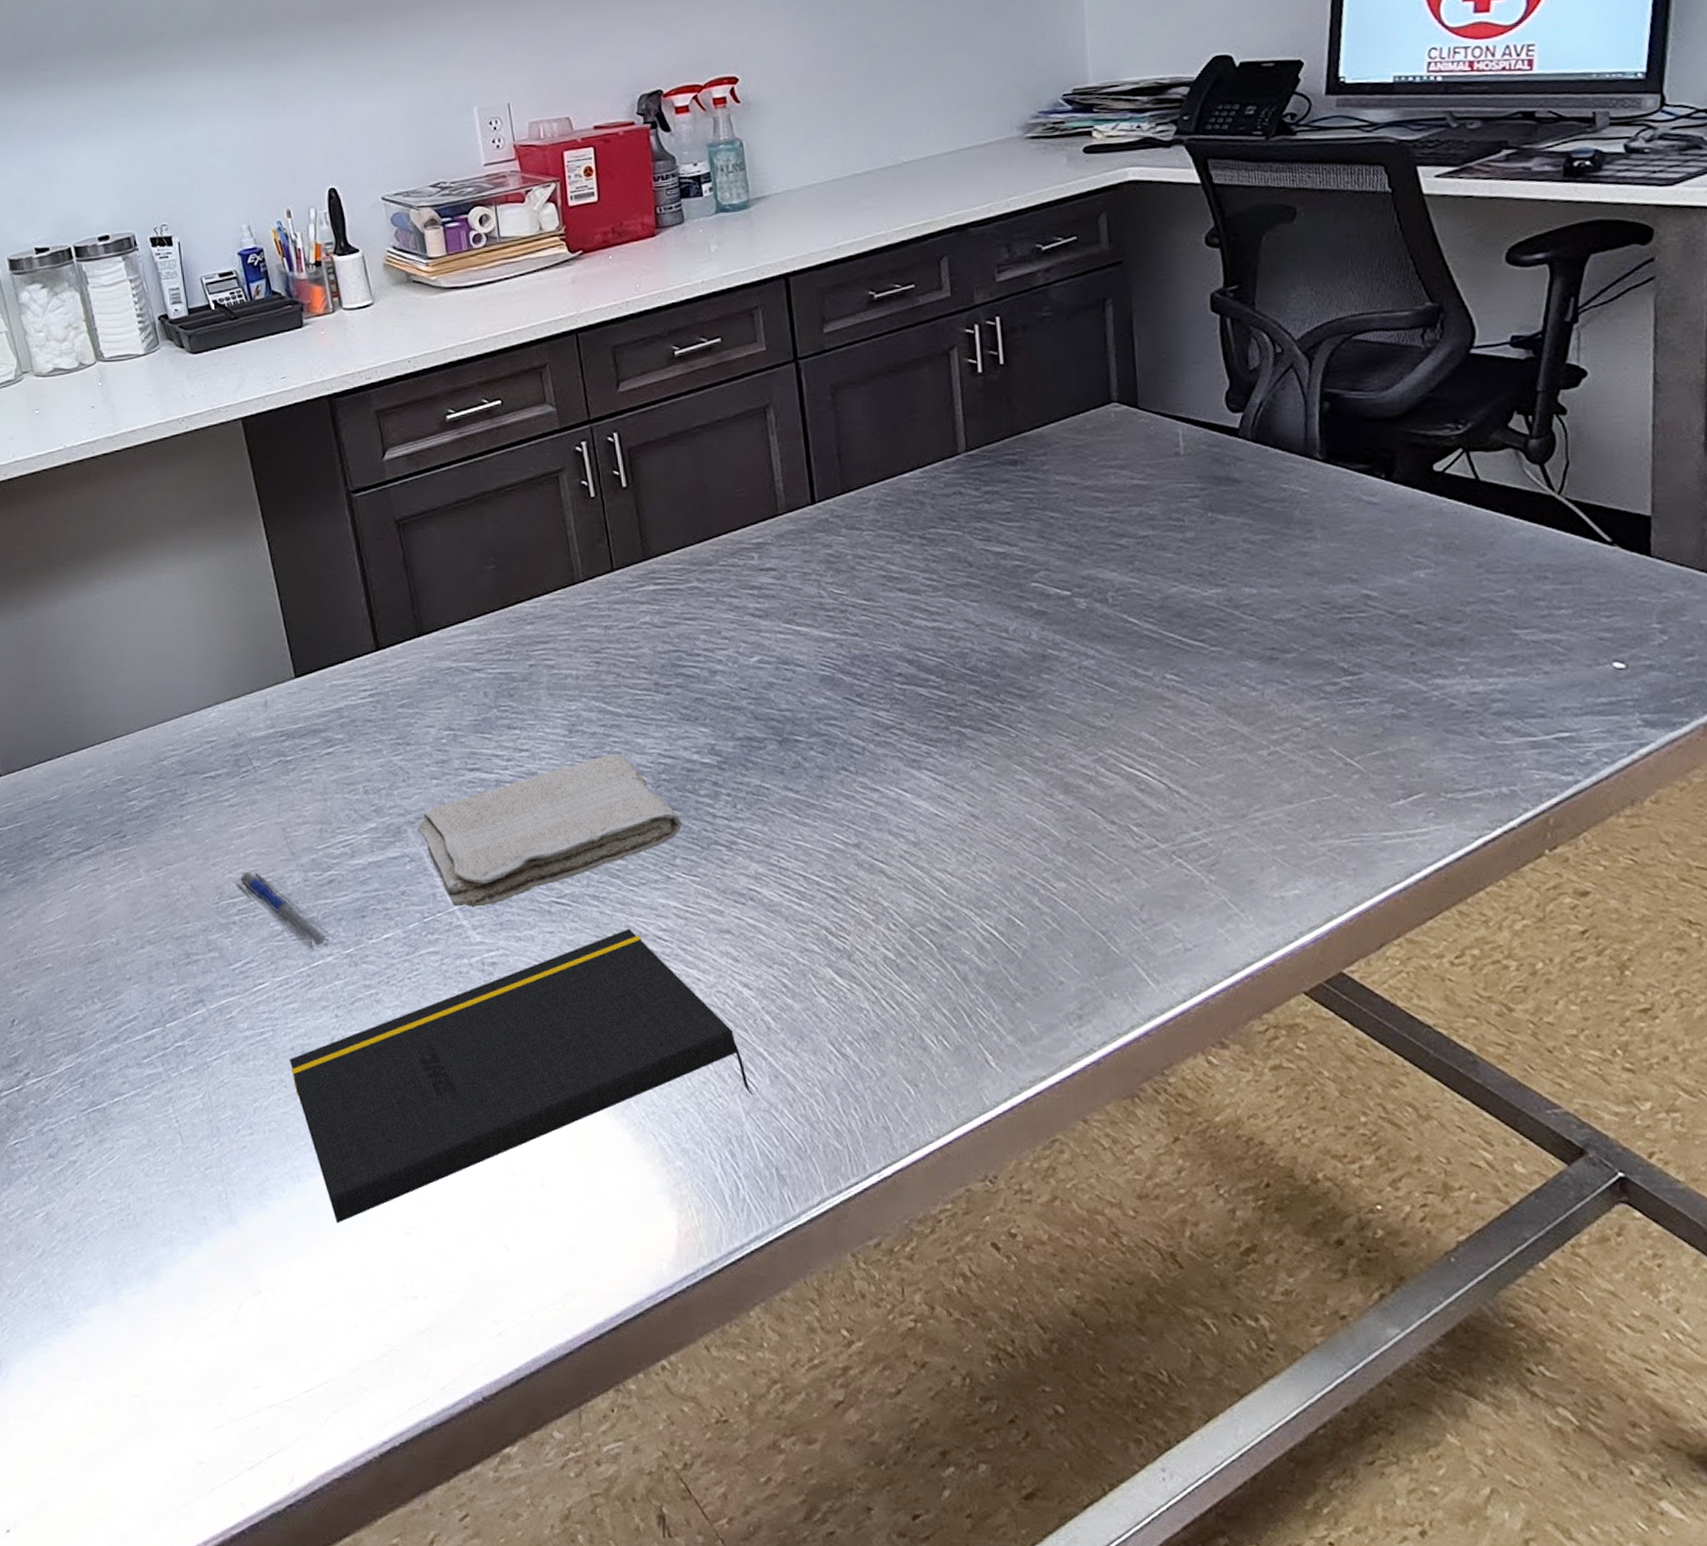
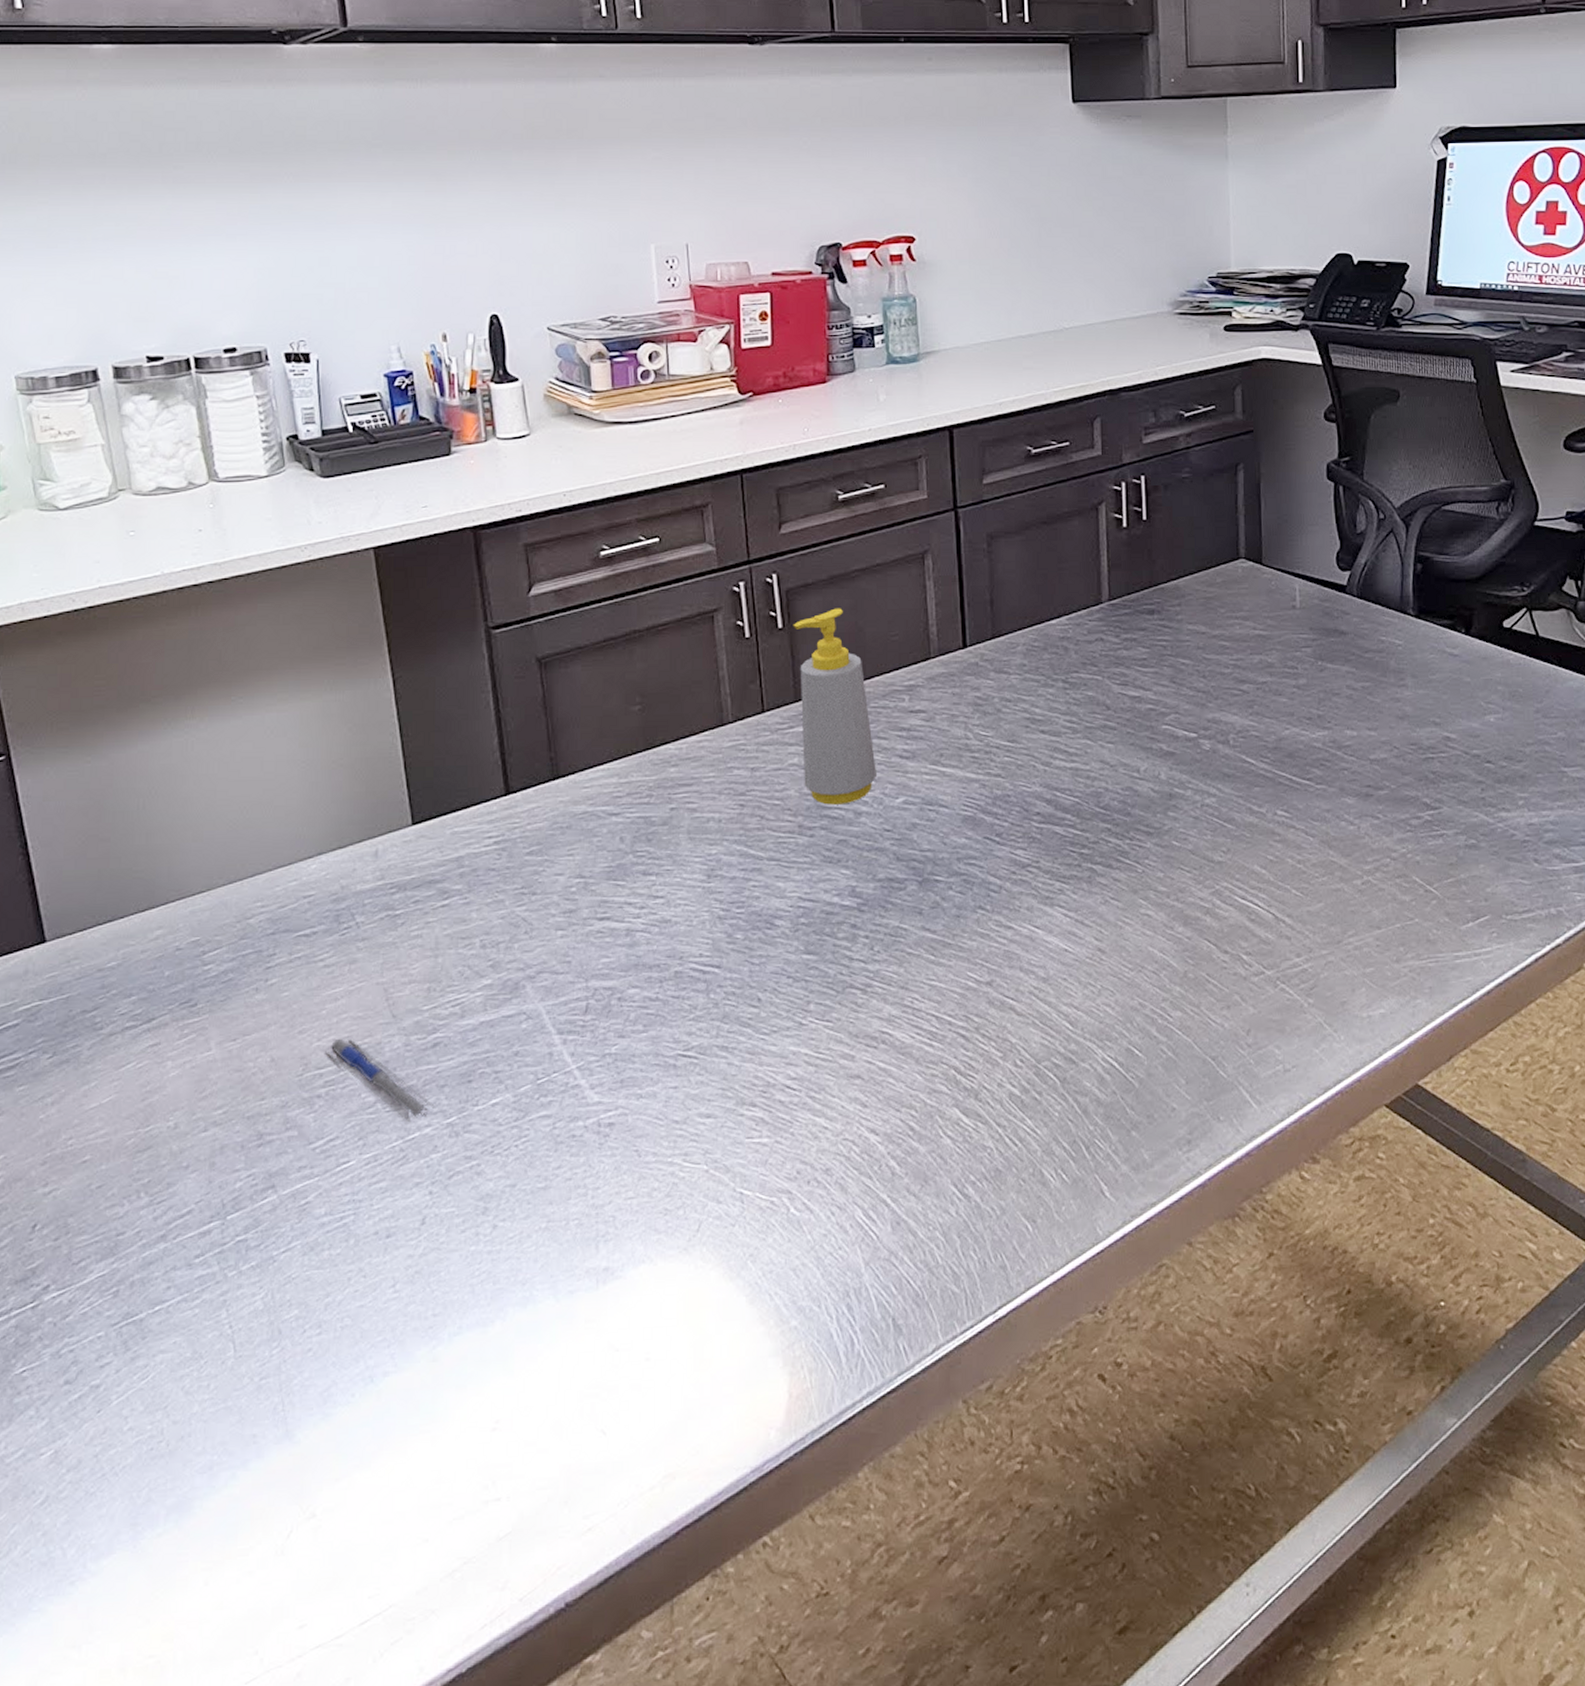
notepad: present [290,928,753,1223] -> none [372,1079,874,1426]
washcloth: present [417,754,682,908] -> none [537,899,818,1066]
soap bottle: none [636,465,730,663] -> present [793,608,876,805]

